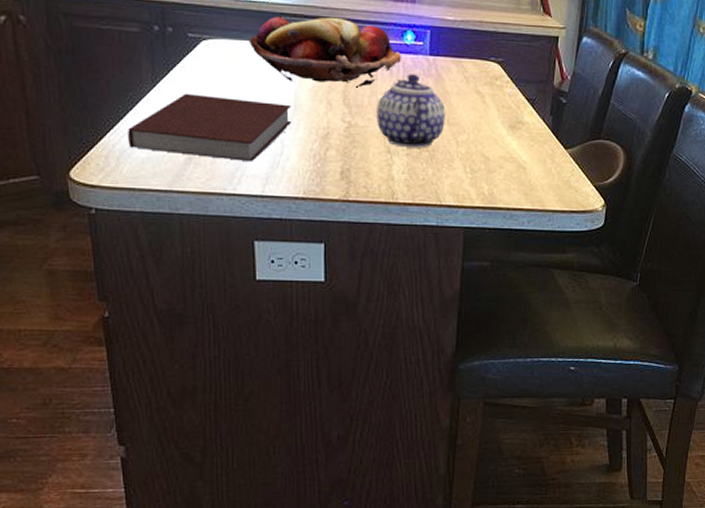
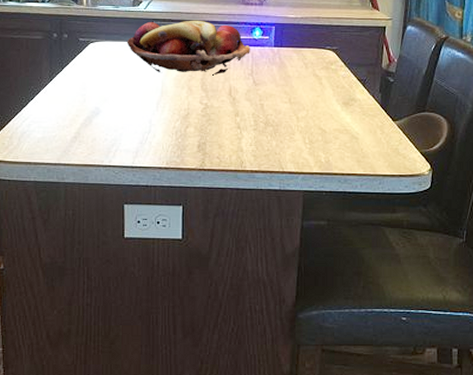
notebook: present [128,93,292,162] -> none [28,85,159,139]
teapot: present [376,74,445,148] -> none [229,63,287,124]

